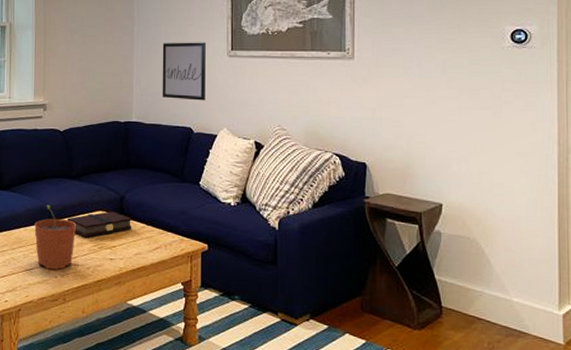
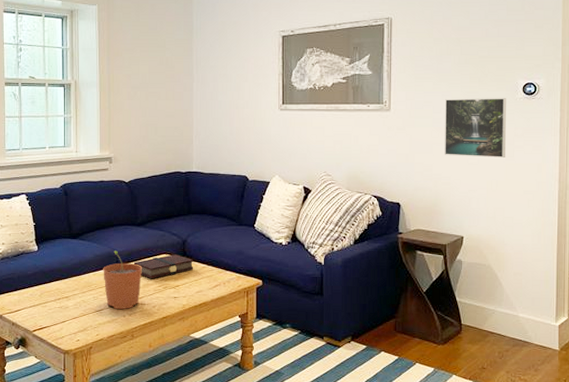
wall art: present [162,42,206,101] -> none [219,97,259,151]
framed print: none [417,46,492,114] -> present [444,98,507,157]

